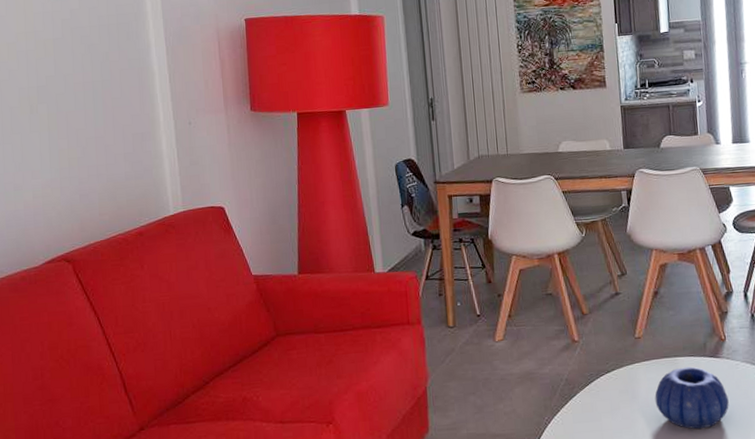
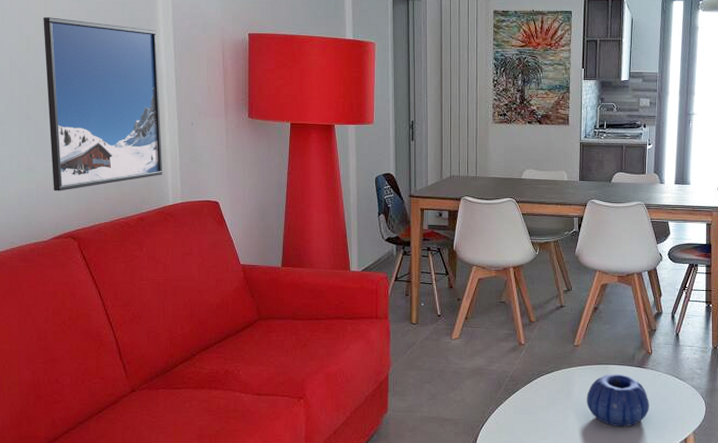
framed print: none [23,20,161,211] -> present [43,17,163,191]

